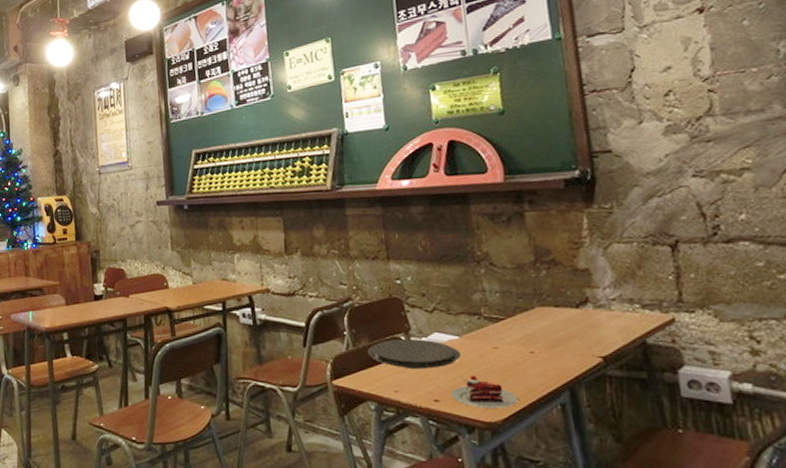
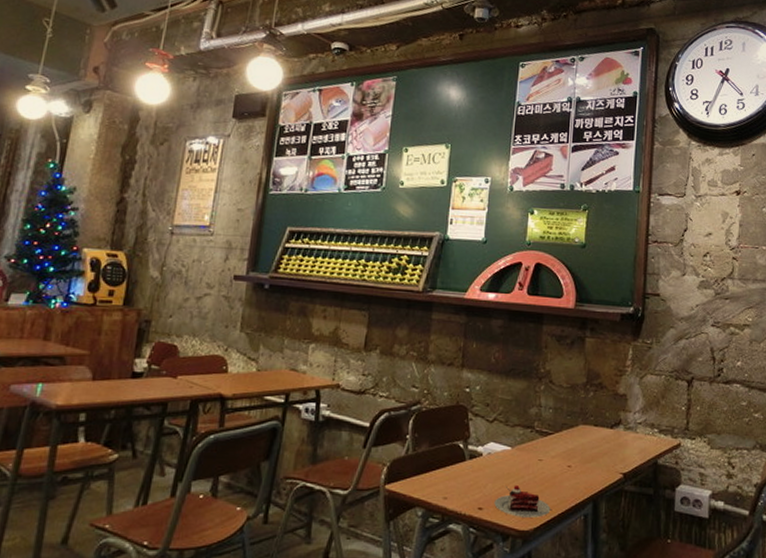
plate: present [367,339,462,370] -> none [425,446,511,478]

